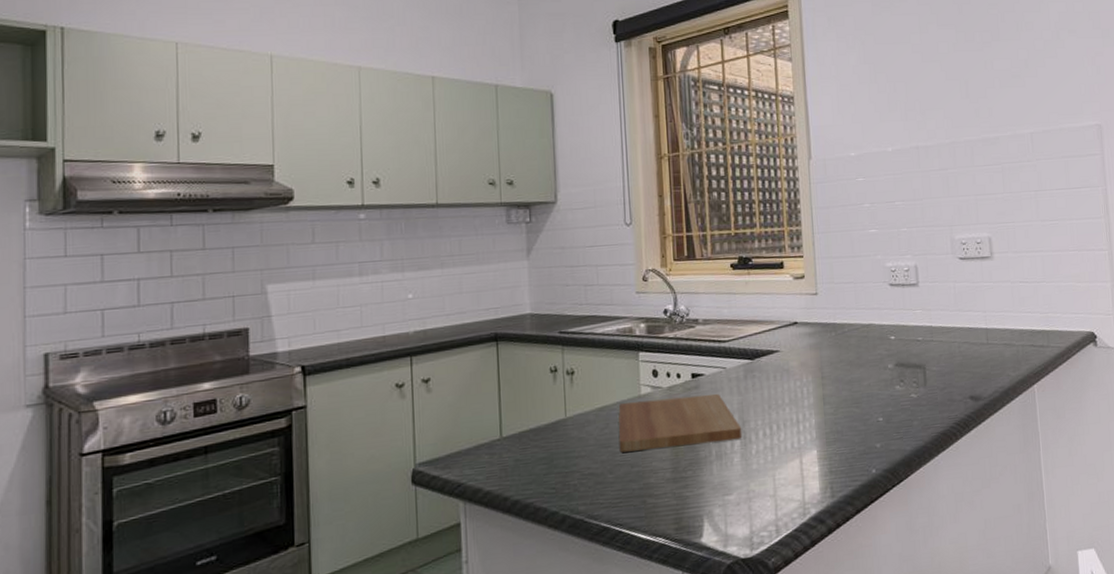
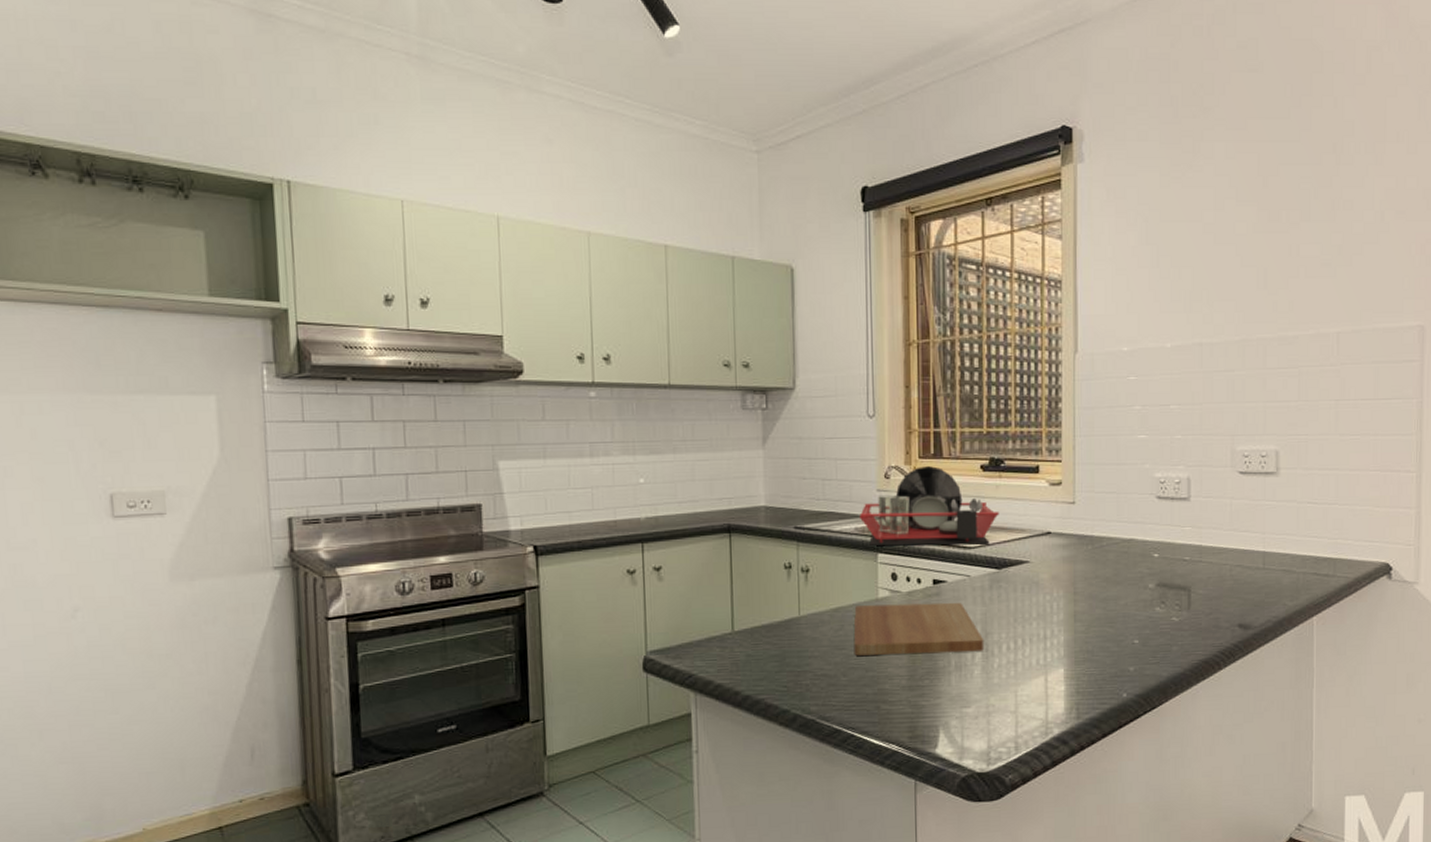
dish rack: none [620,267,750,346] -> present [859,466,999,547]

